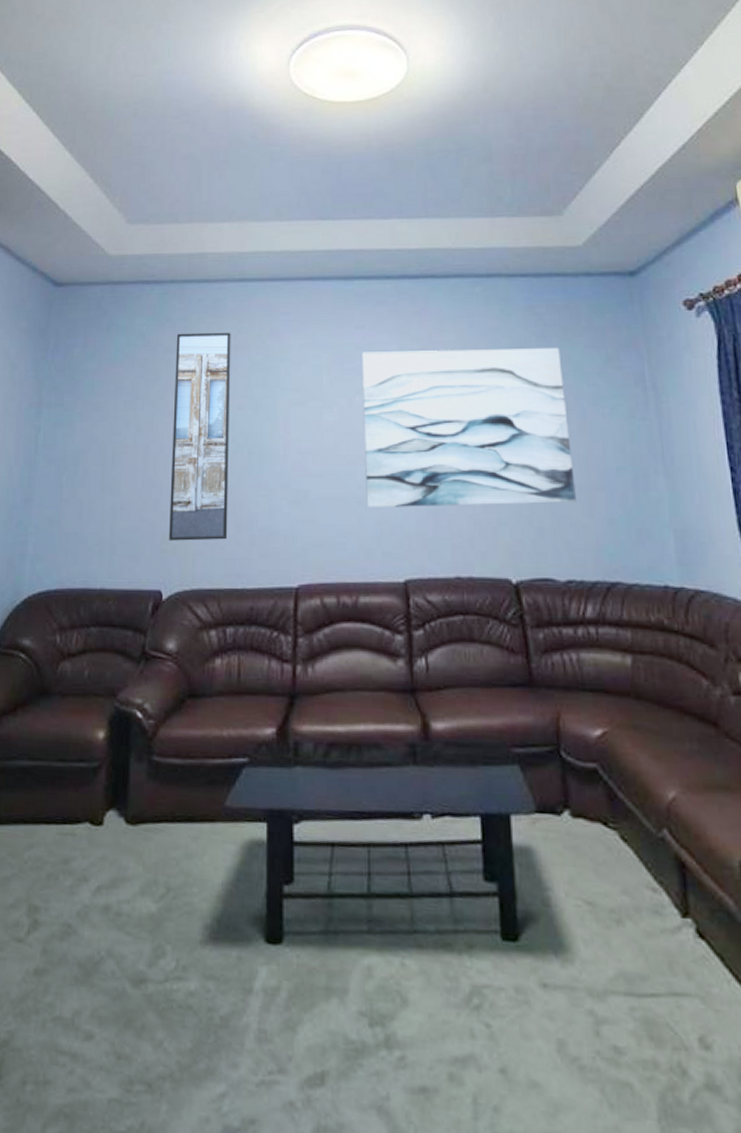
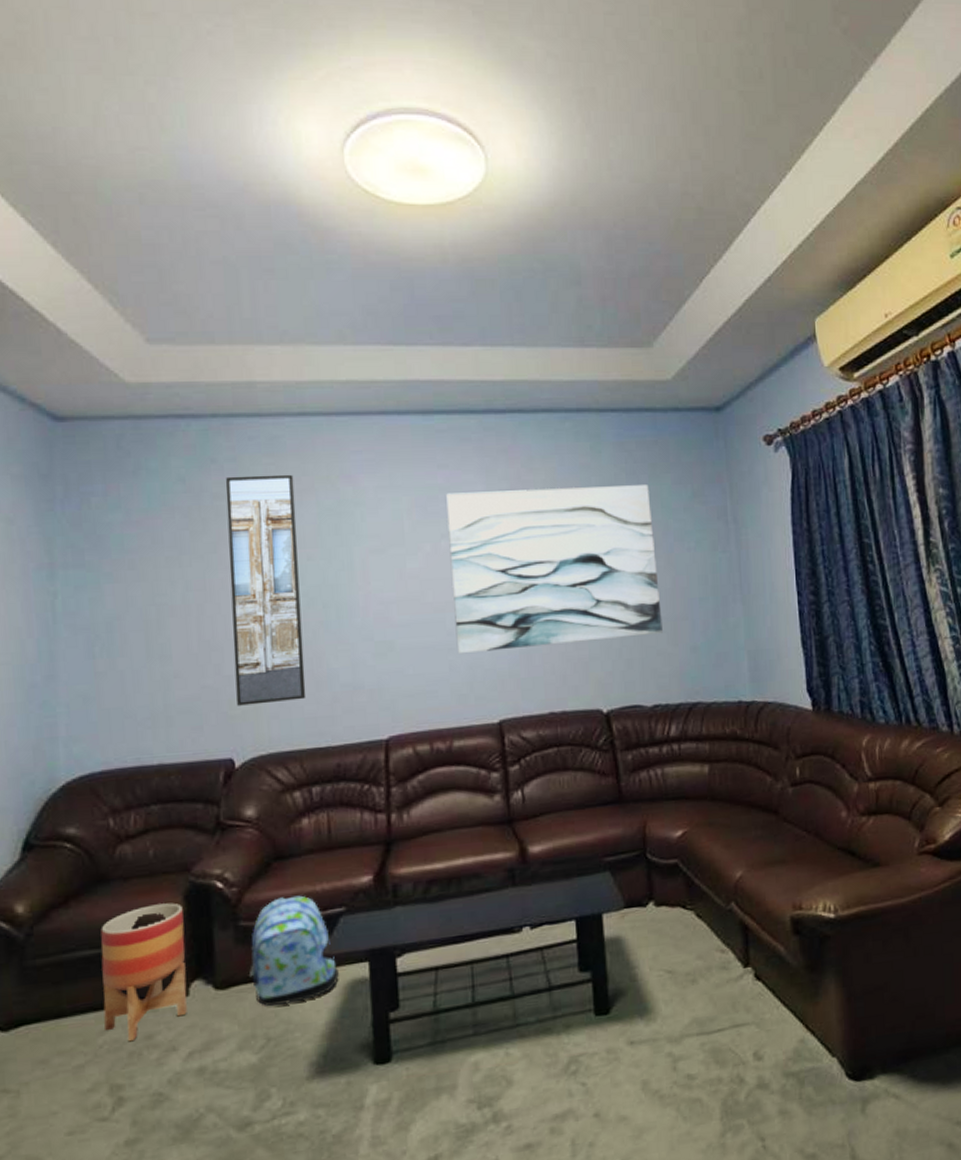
planter: none [31,725,107,863] -> present [100,902,187,1042]
backpack: none [156,737,238,854] -> present [248,895,339,1007]

